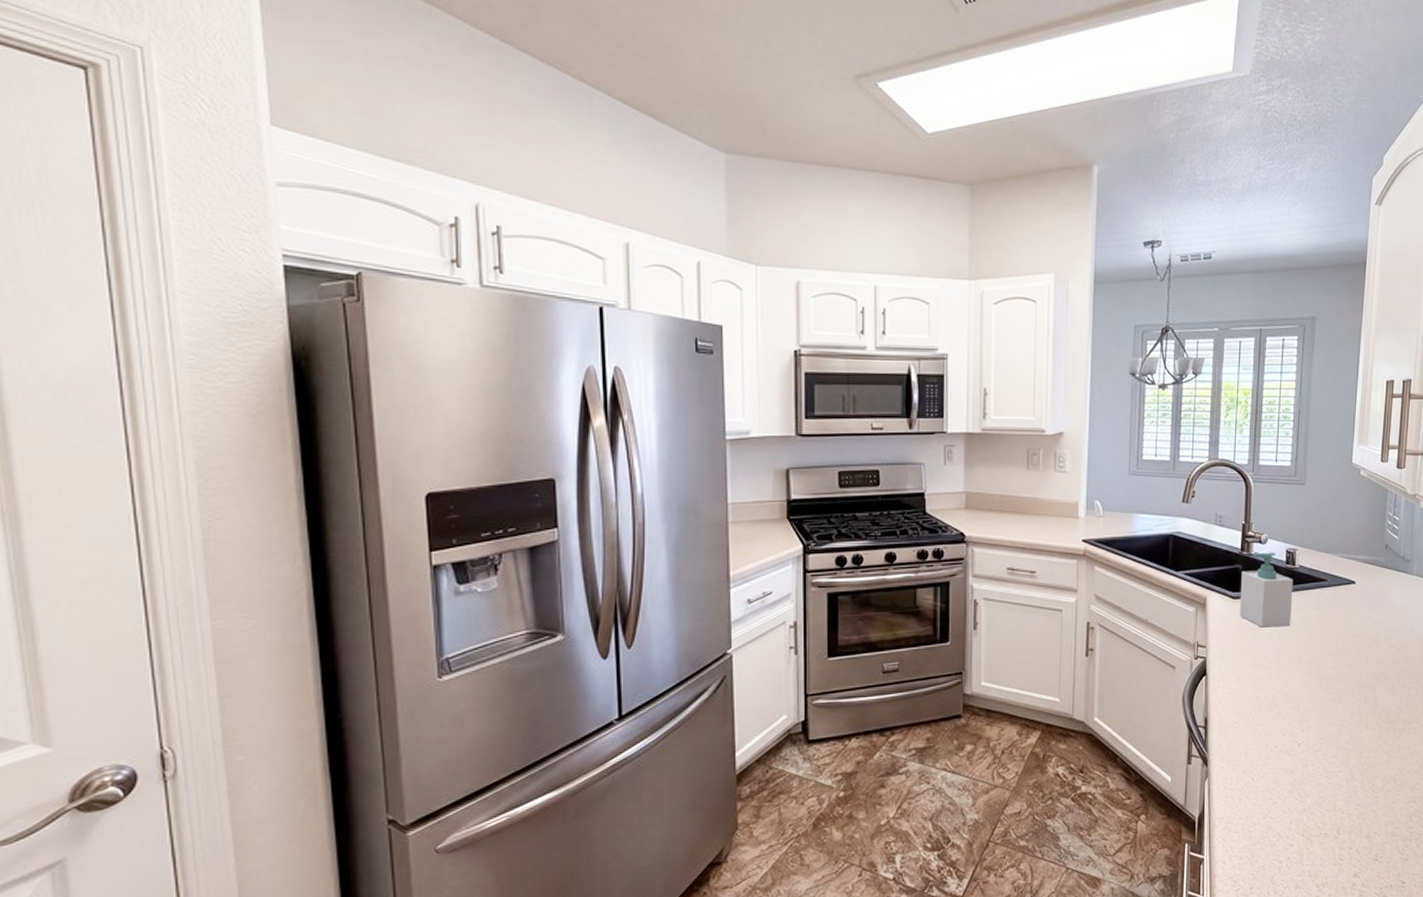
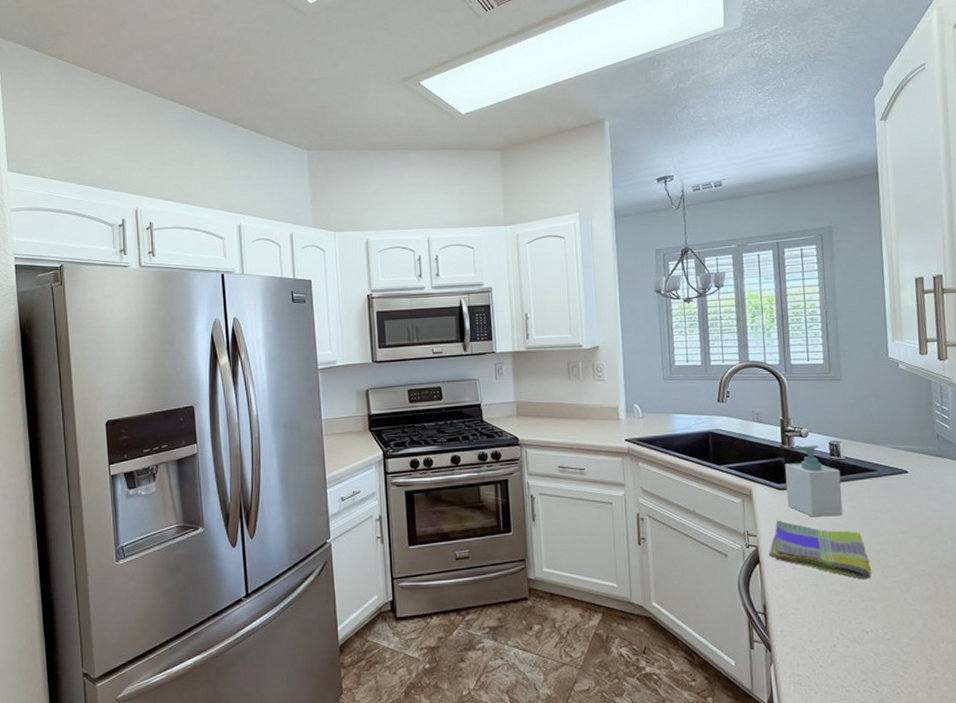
dish towel: none [1215,630,1310,692] -> present [768,520,871,580]

